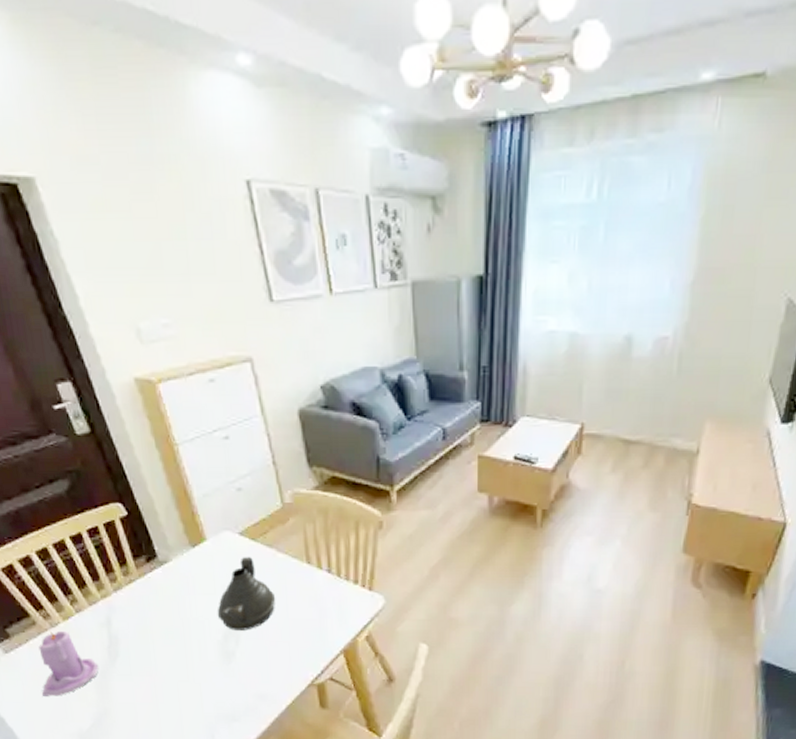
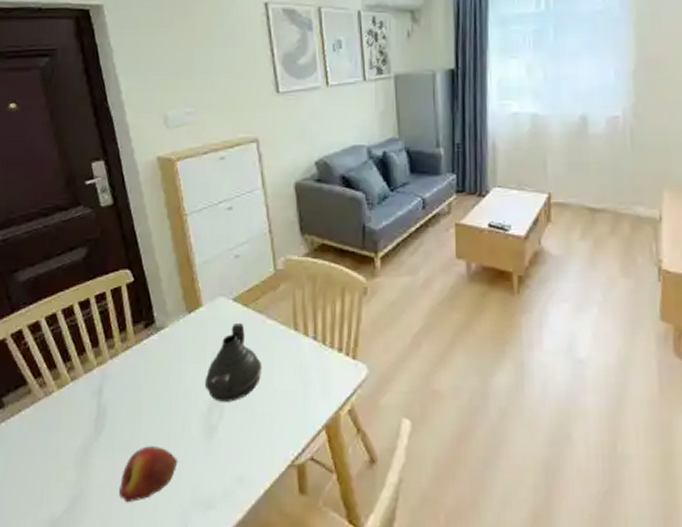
candle: present [38,630,99,696] -> none [22,400,83,475]
apple: none [143,670,199,718] -> present [119,446,178,503]

